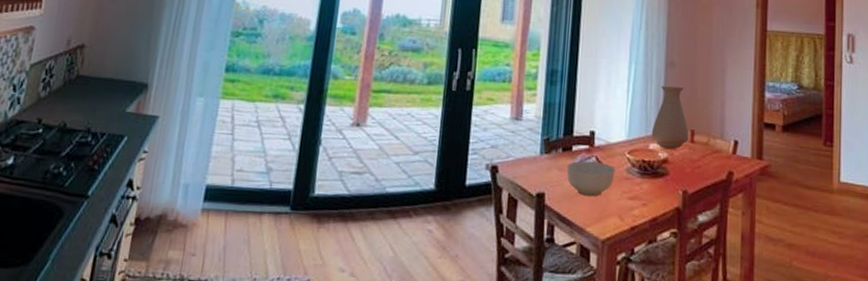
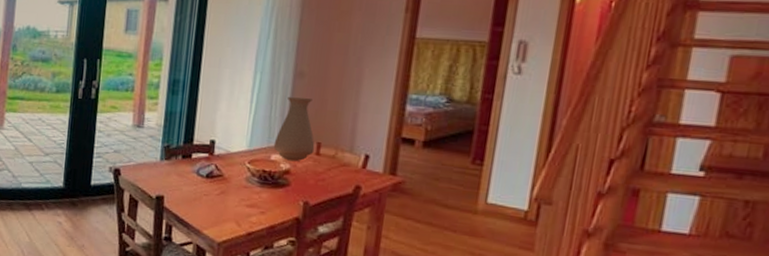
bowl: present [566,160,615,196] -> none [185,168,235,202]

